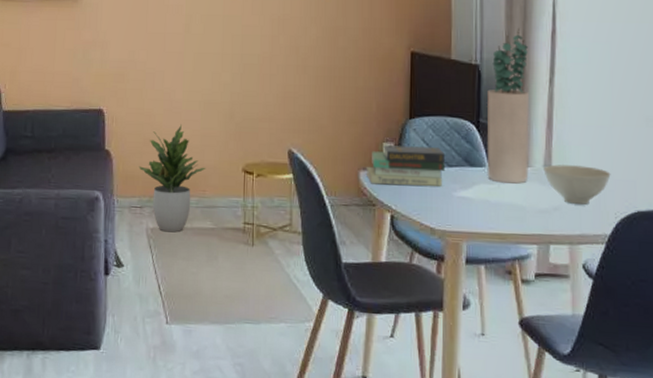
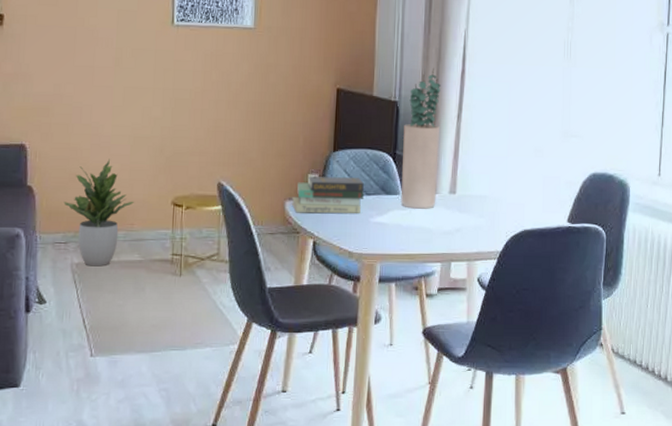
bowl: present [543,164,611,205] -> none [449,191,505,226]

